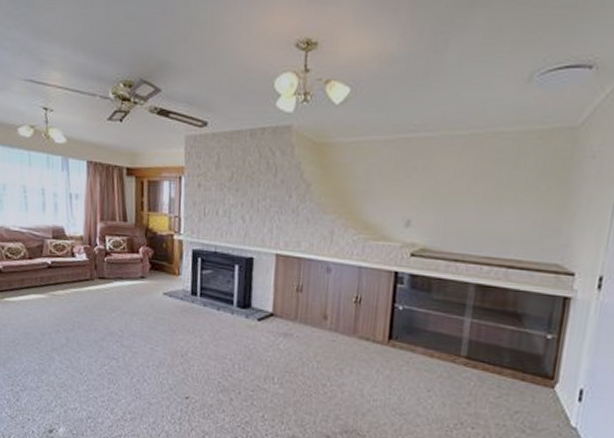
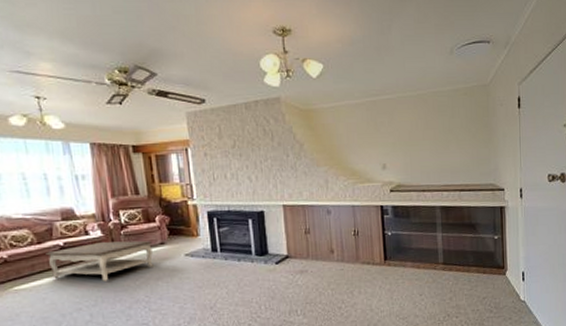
coffee table: none [35,265,134,308] -> present [45,240,153,281]

